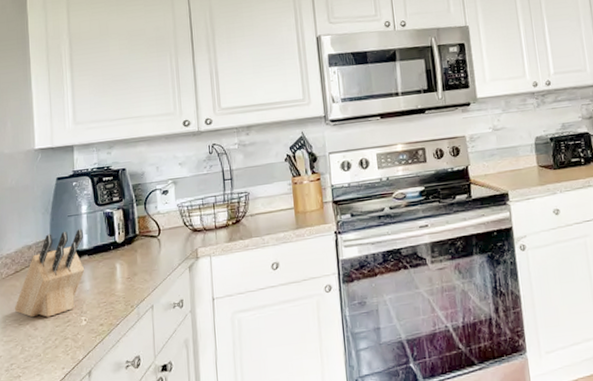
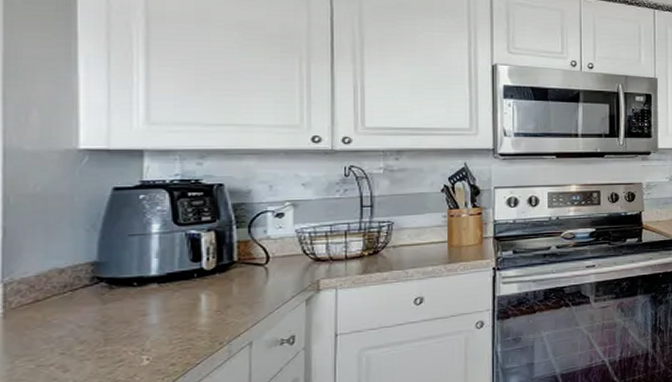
knife block: present [14,229,85,318] -> none [29,251,151,357]

